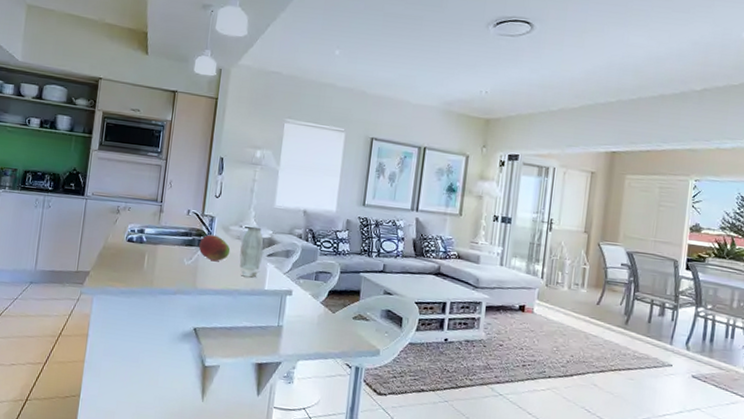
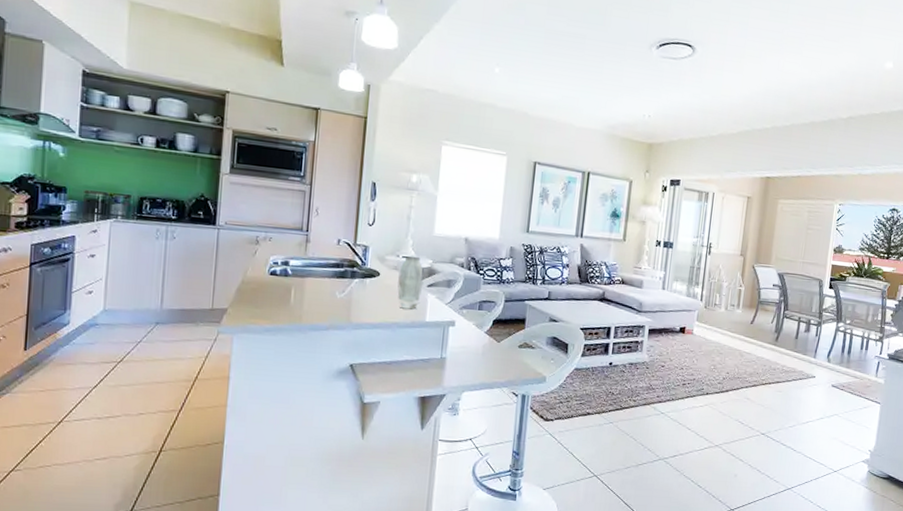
fruit: present [198,234,231,262] -> none [352,265,387,294]

